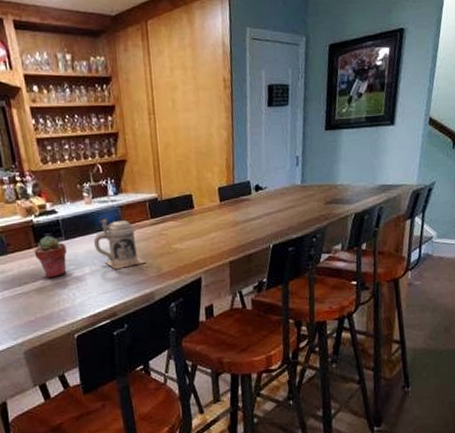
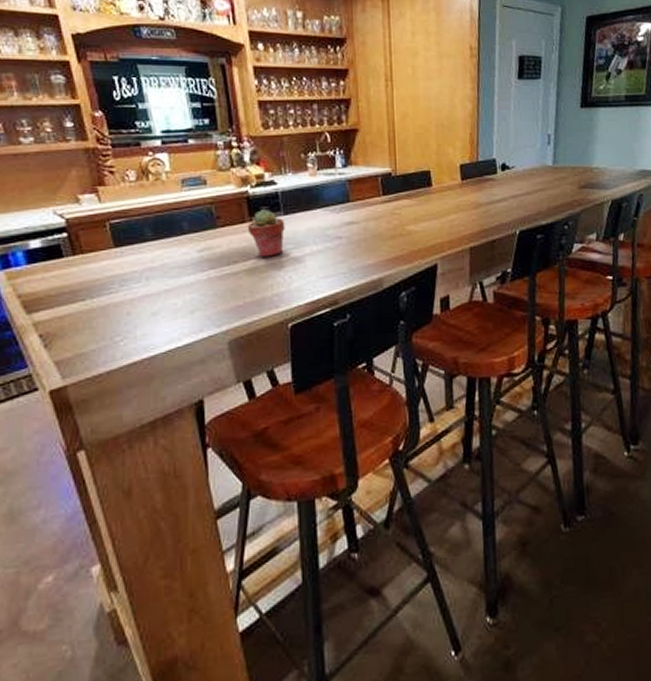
beer mug: present [93,218,146,270] -> none [316,192,374,252]

